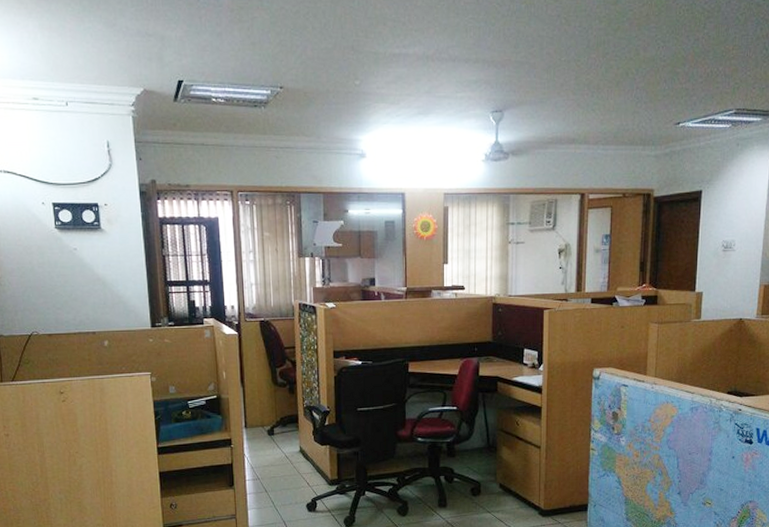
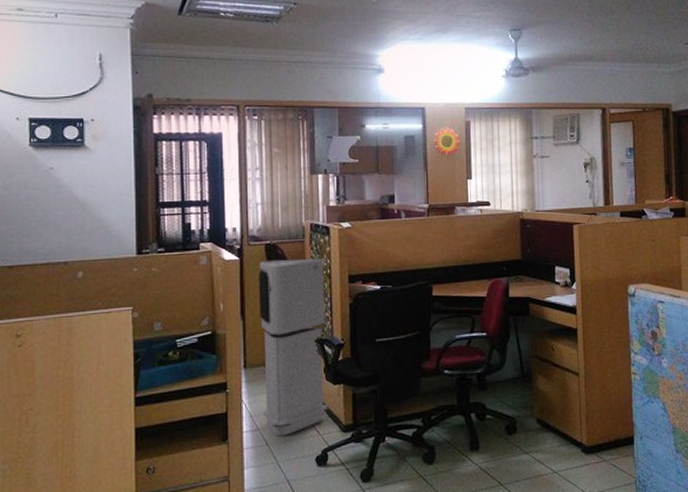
air purifier: none [254,335,316,486] -> present [258,258,328,437]

